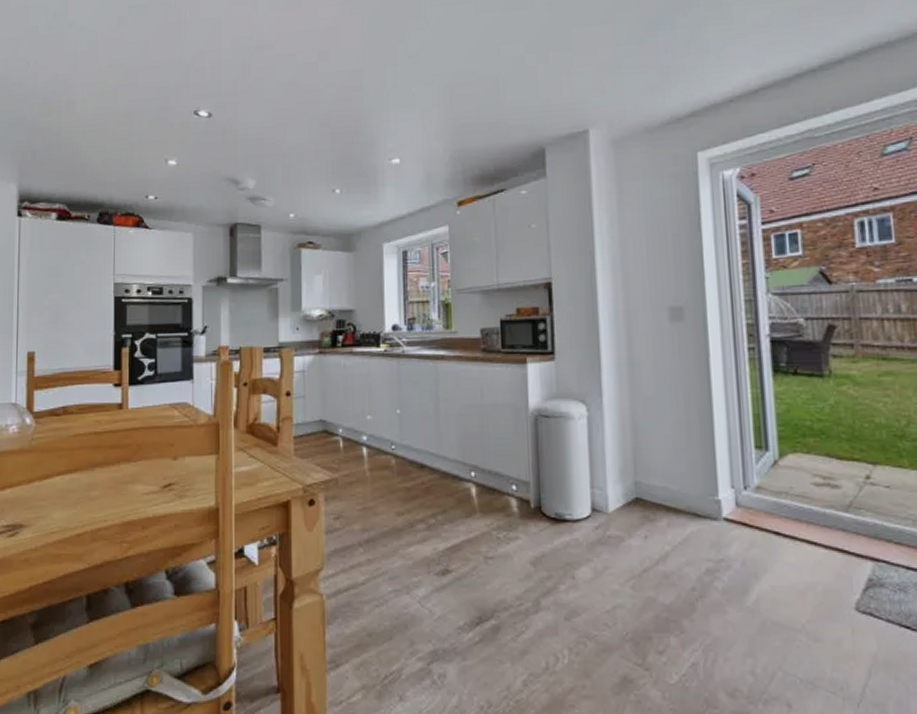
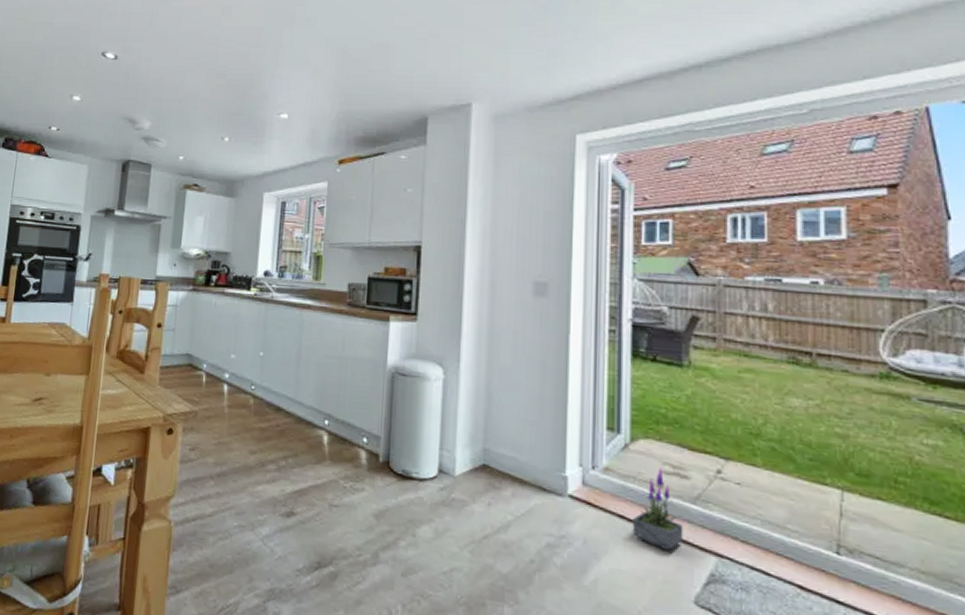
potted plant: none [788,480,840,561] -> present [632,467,684,550]

